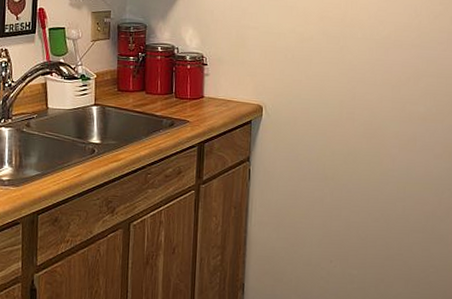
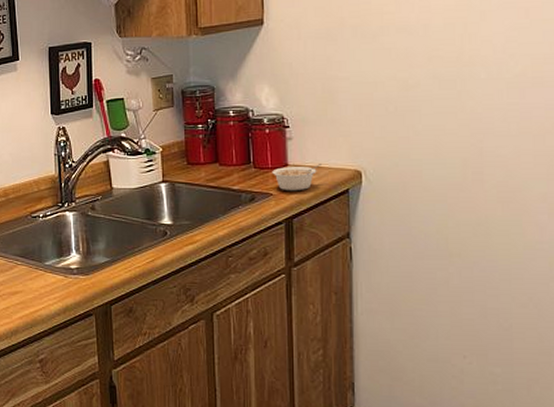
legume: none [190,98,232,120] -> present [272,164,323,191]

